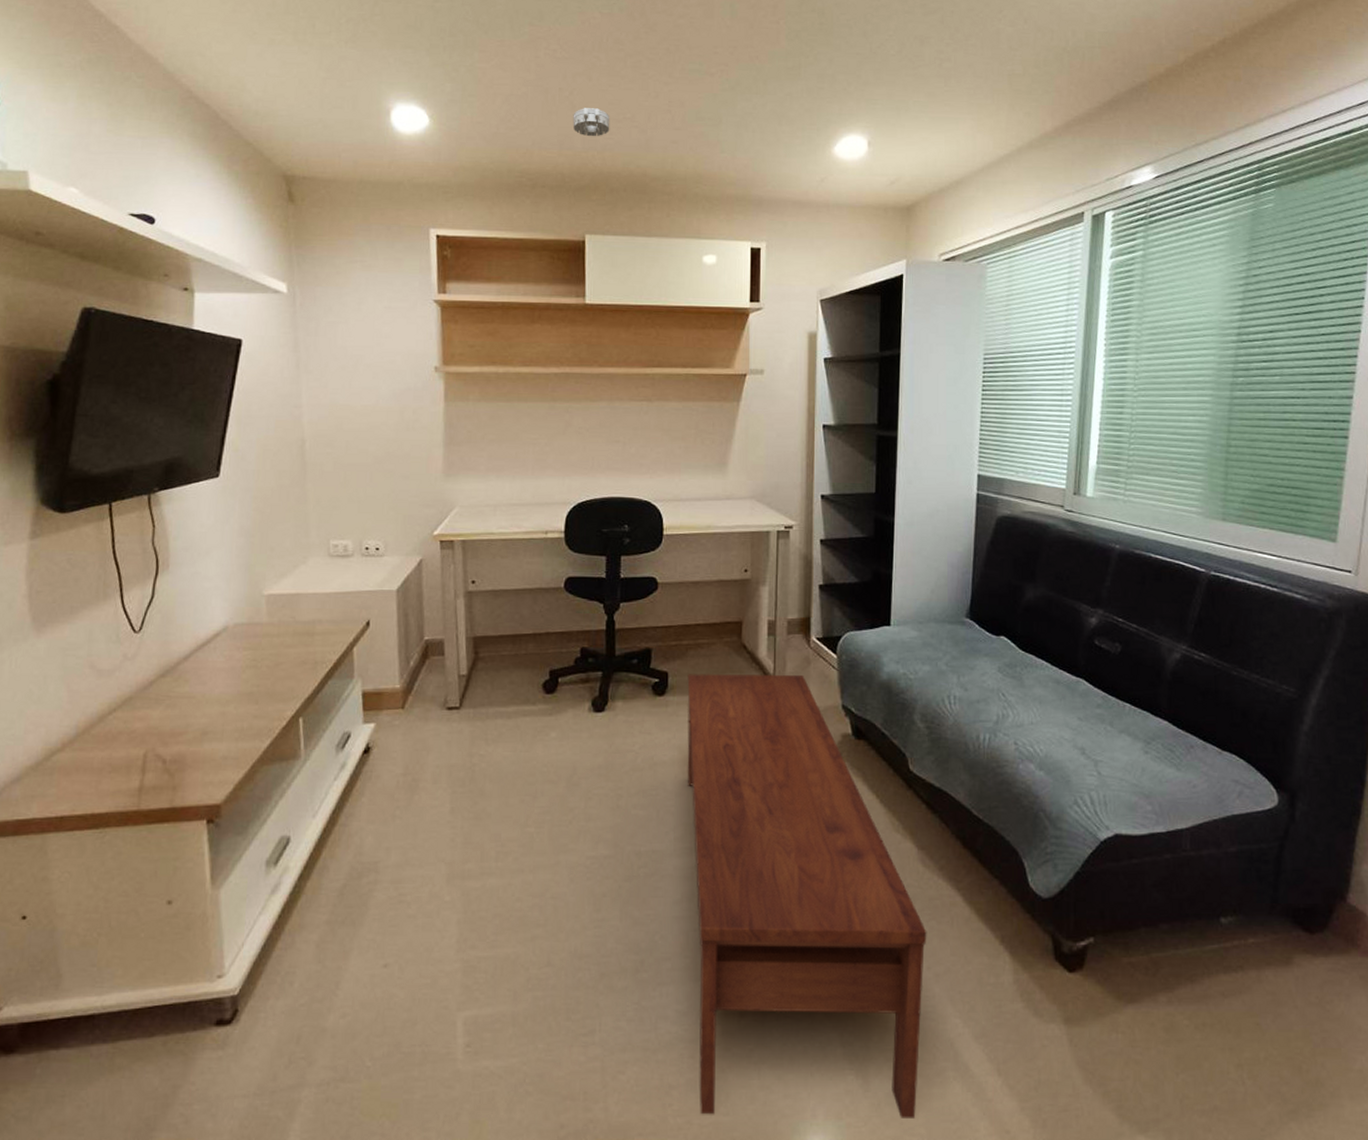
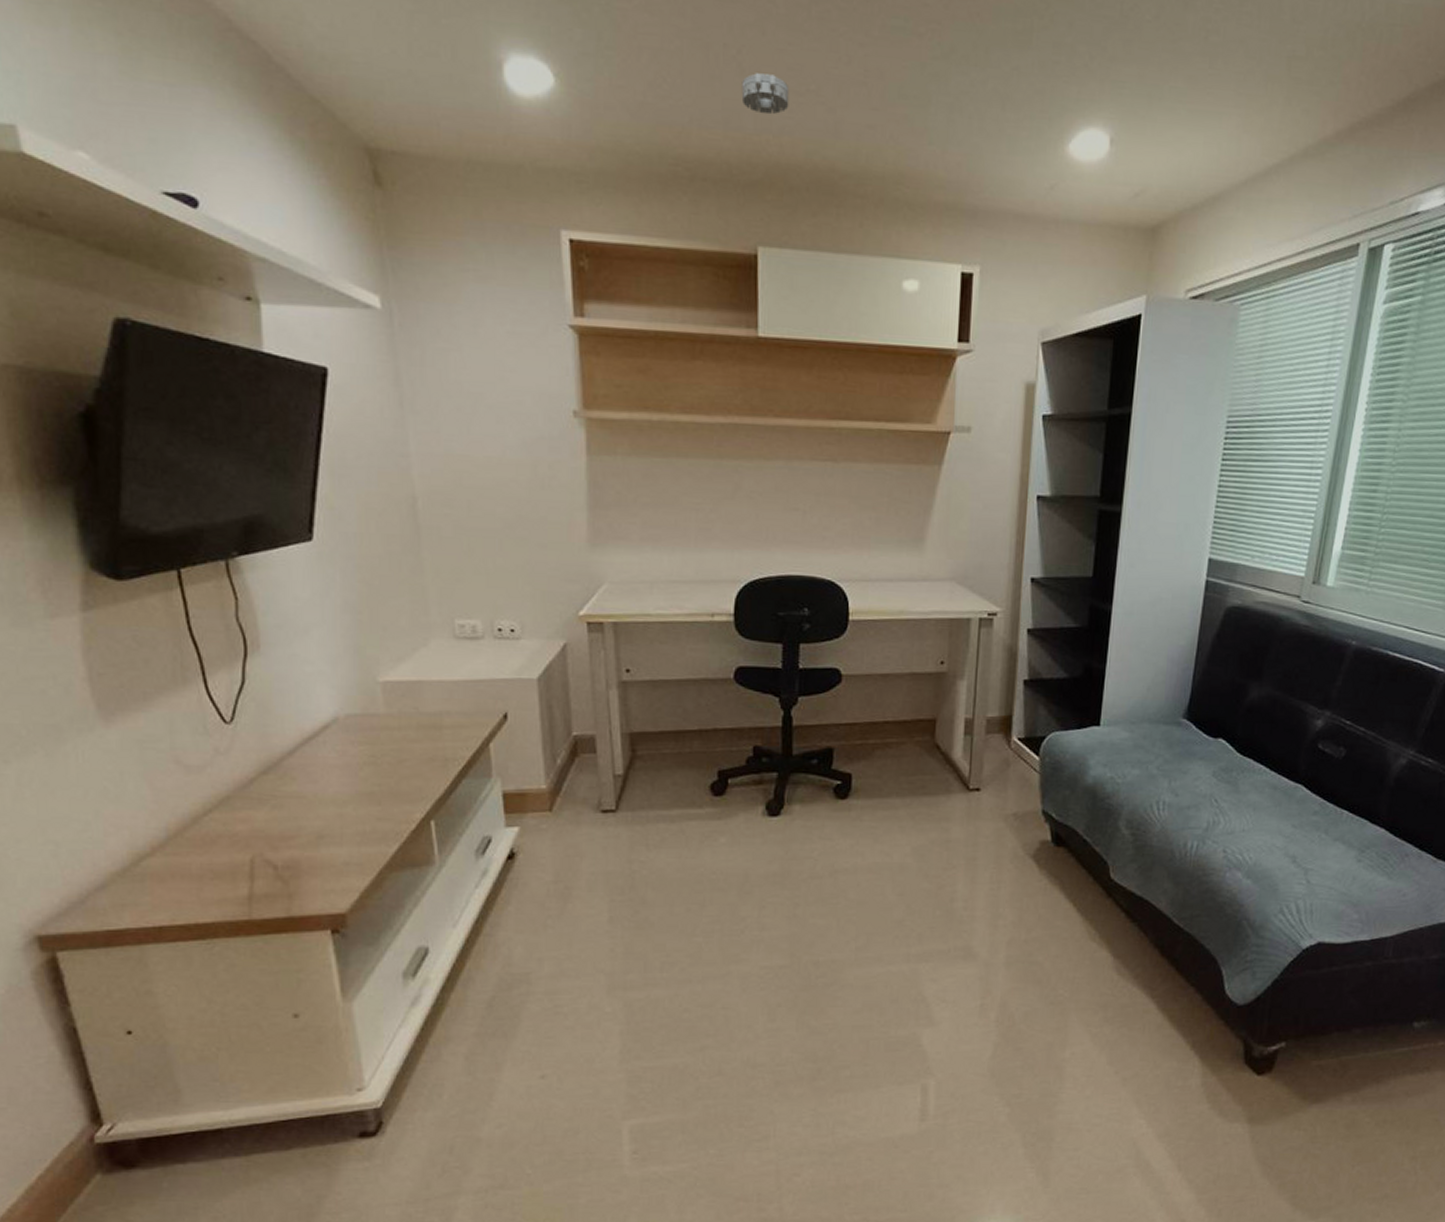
coffee table: present [687,673,927,1118] -> none [870,776,1118,1212]

